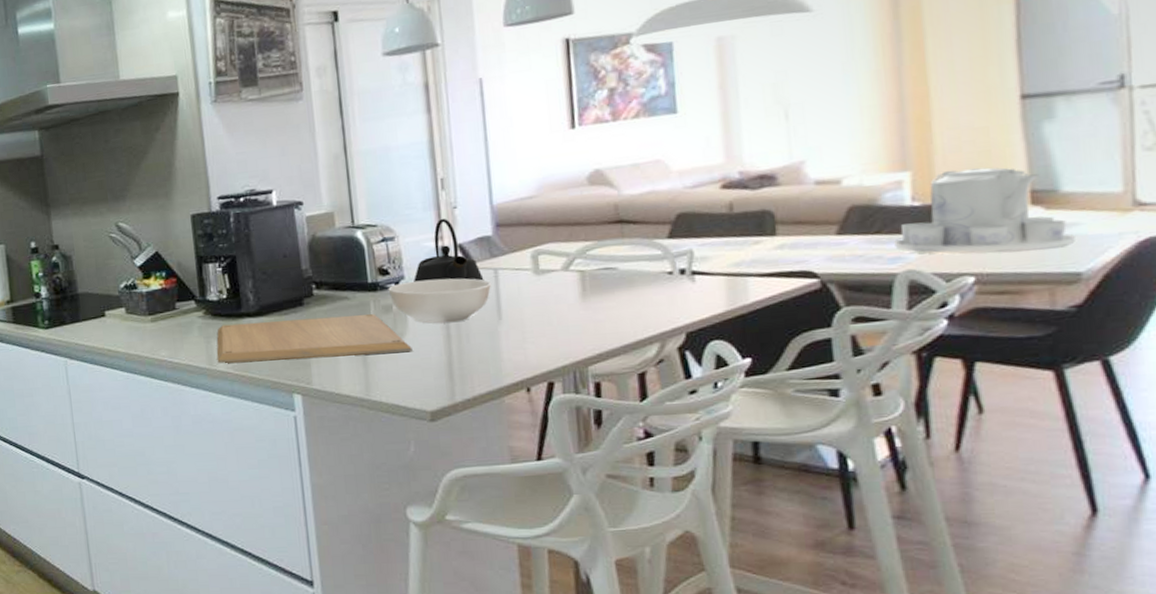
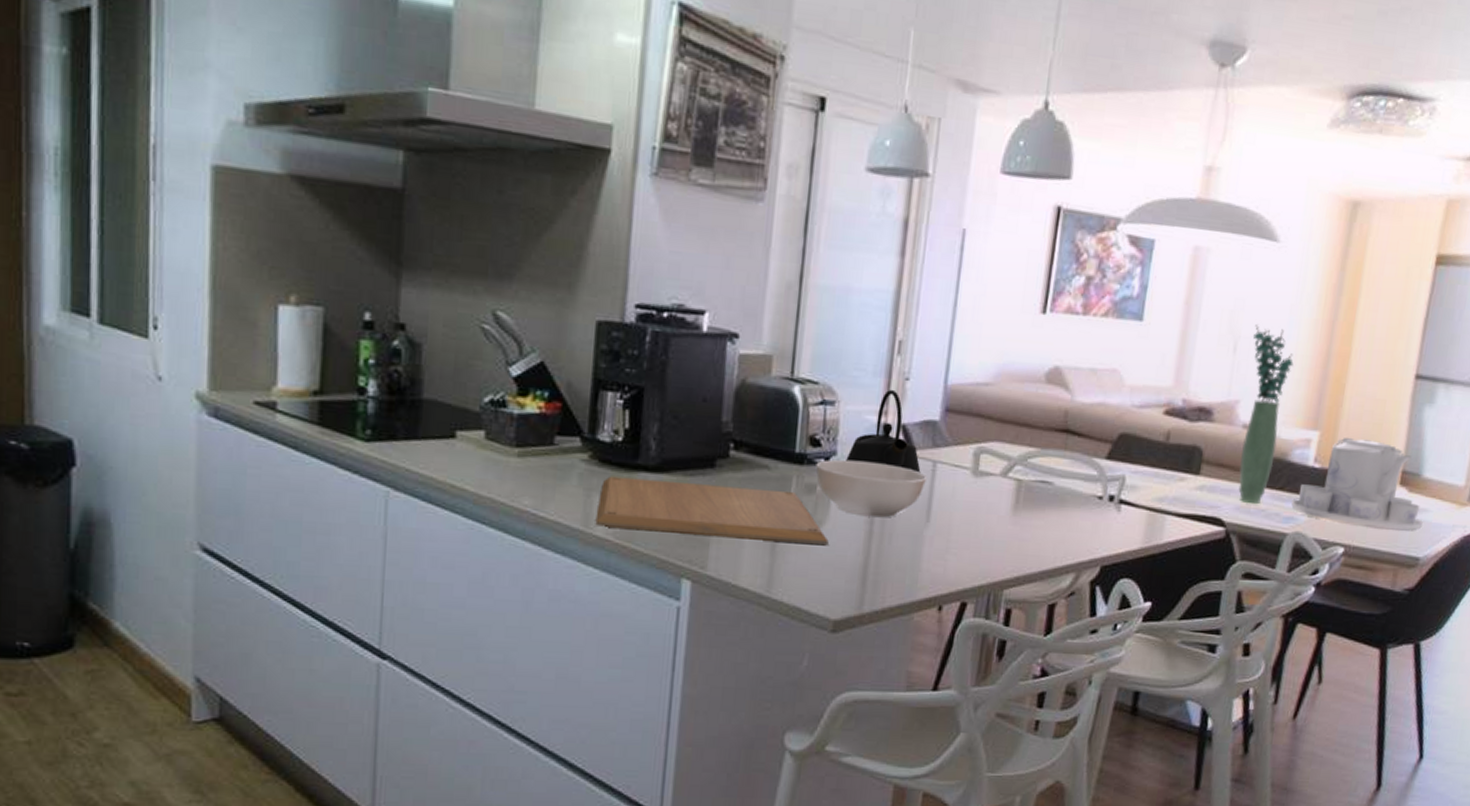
vase: none [804,87,862,252] -> present [1238,325,1294,504]

